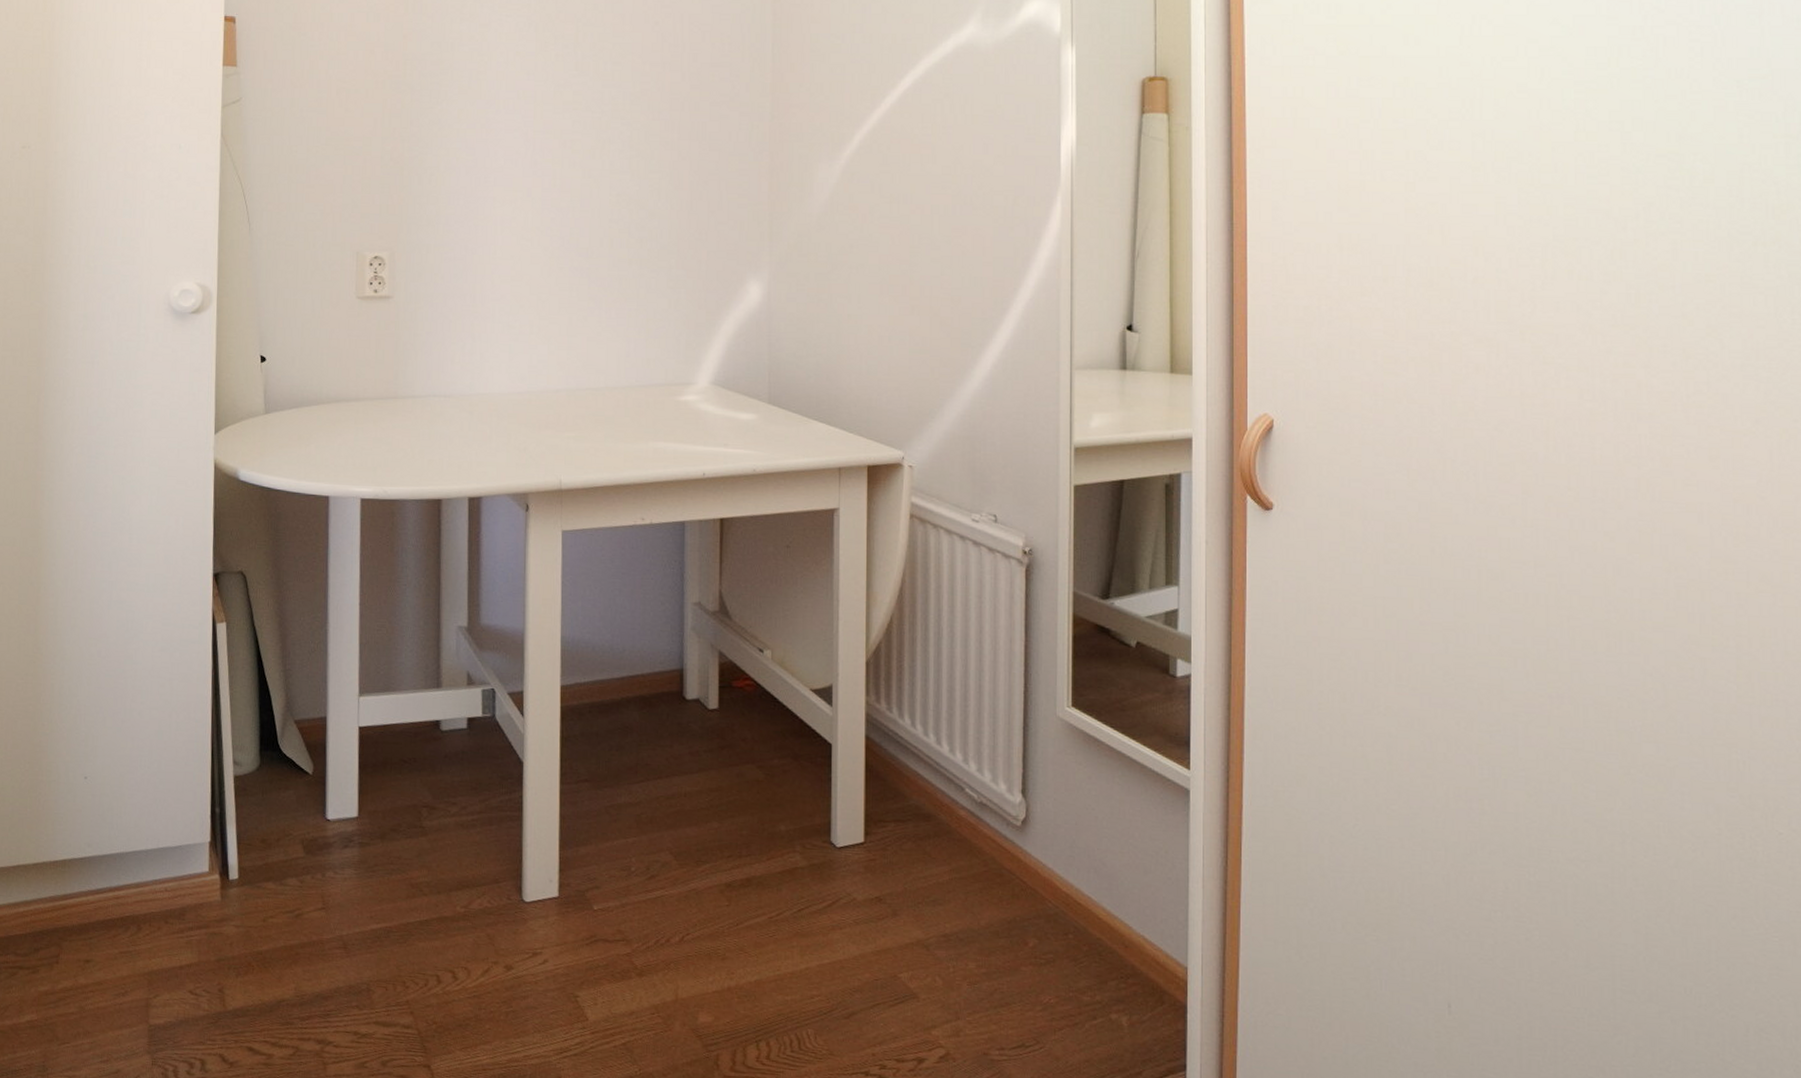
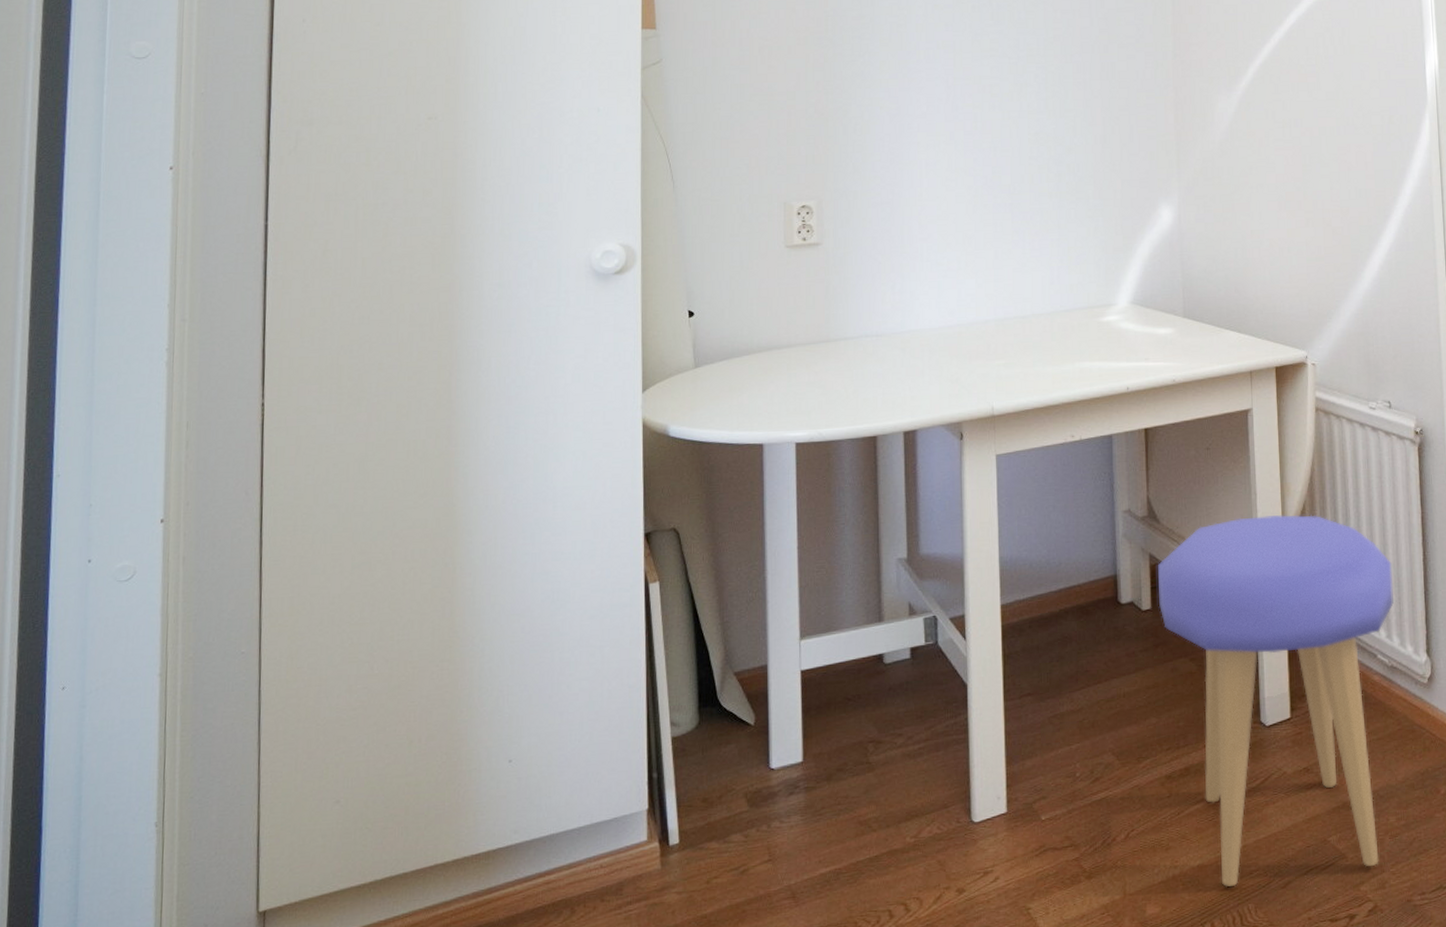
stool: none [726,624,987,1011] -> present [1157,515,1394,887]

